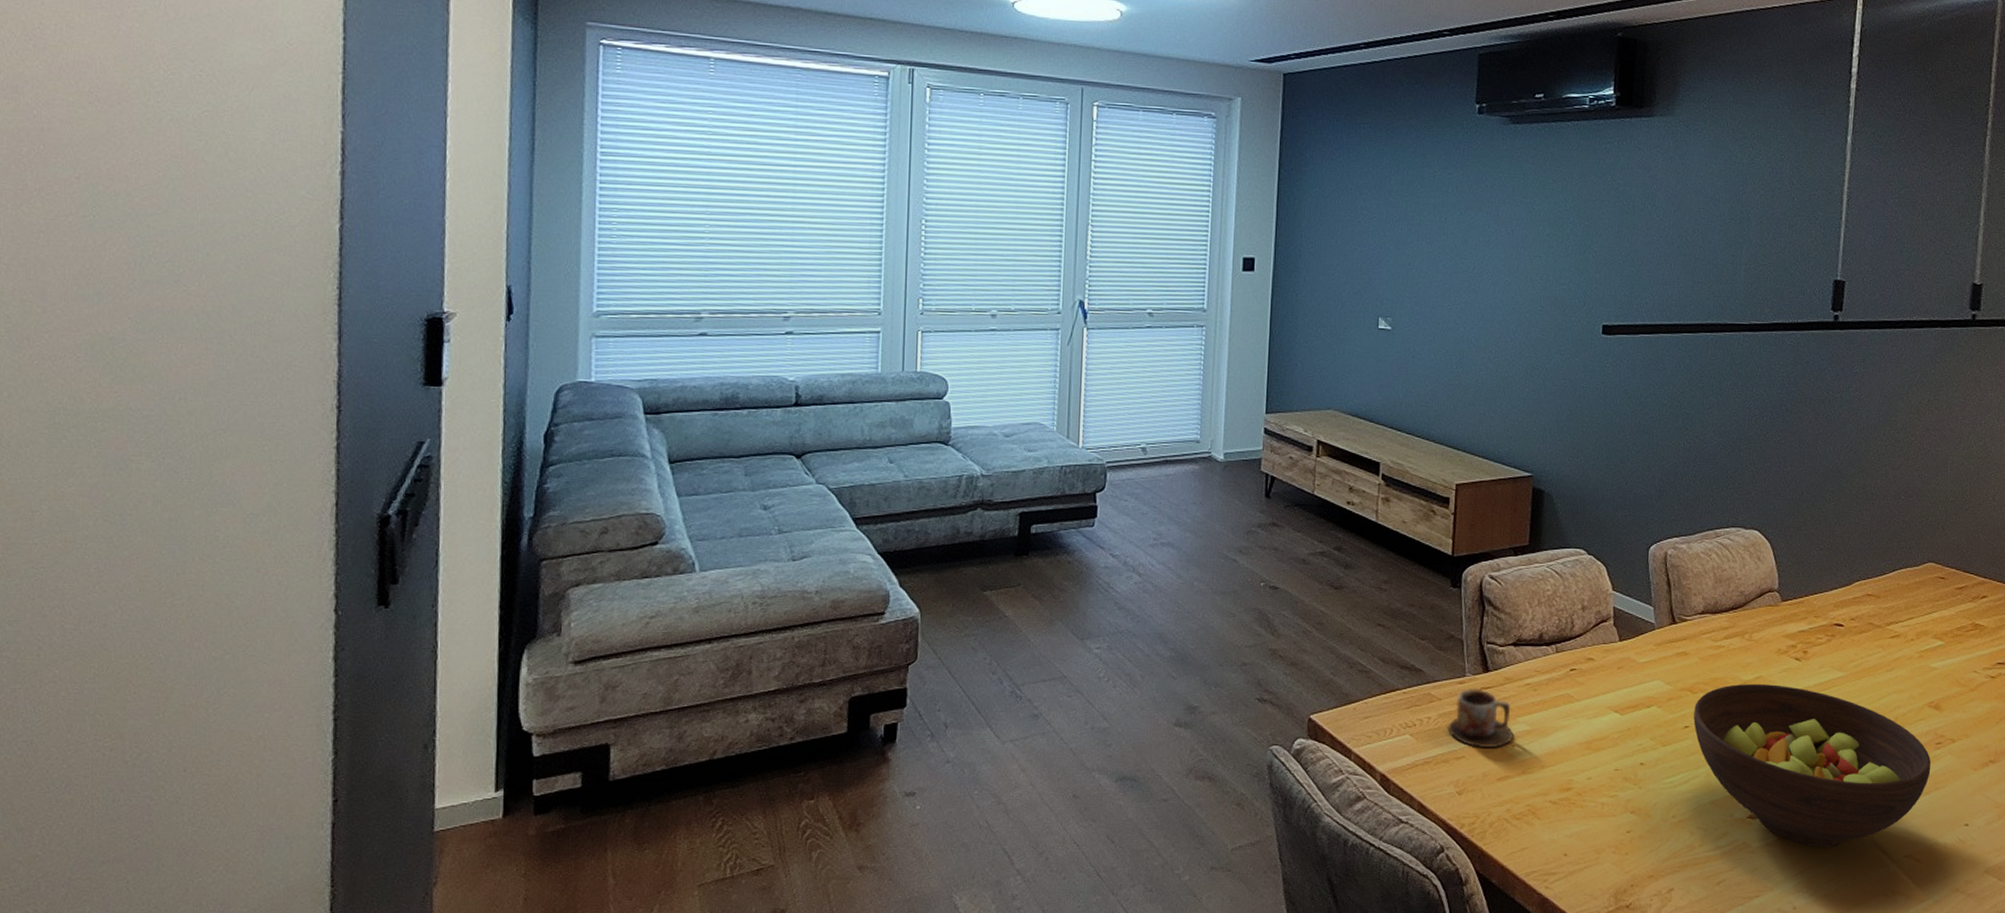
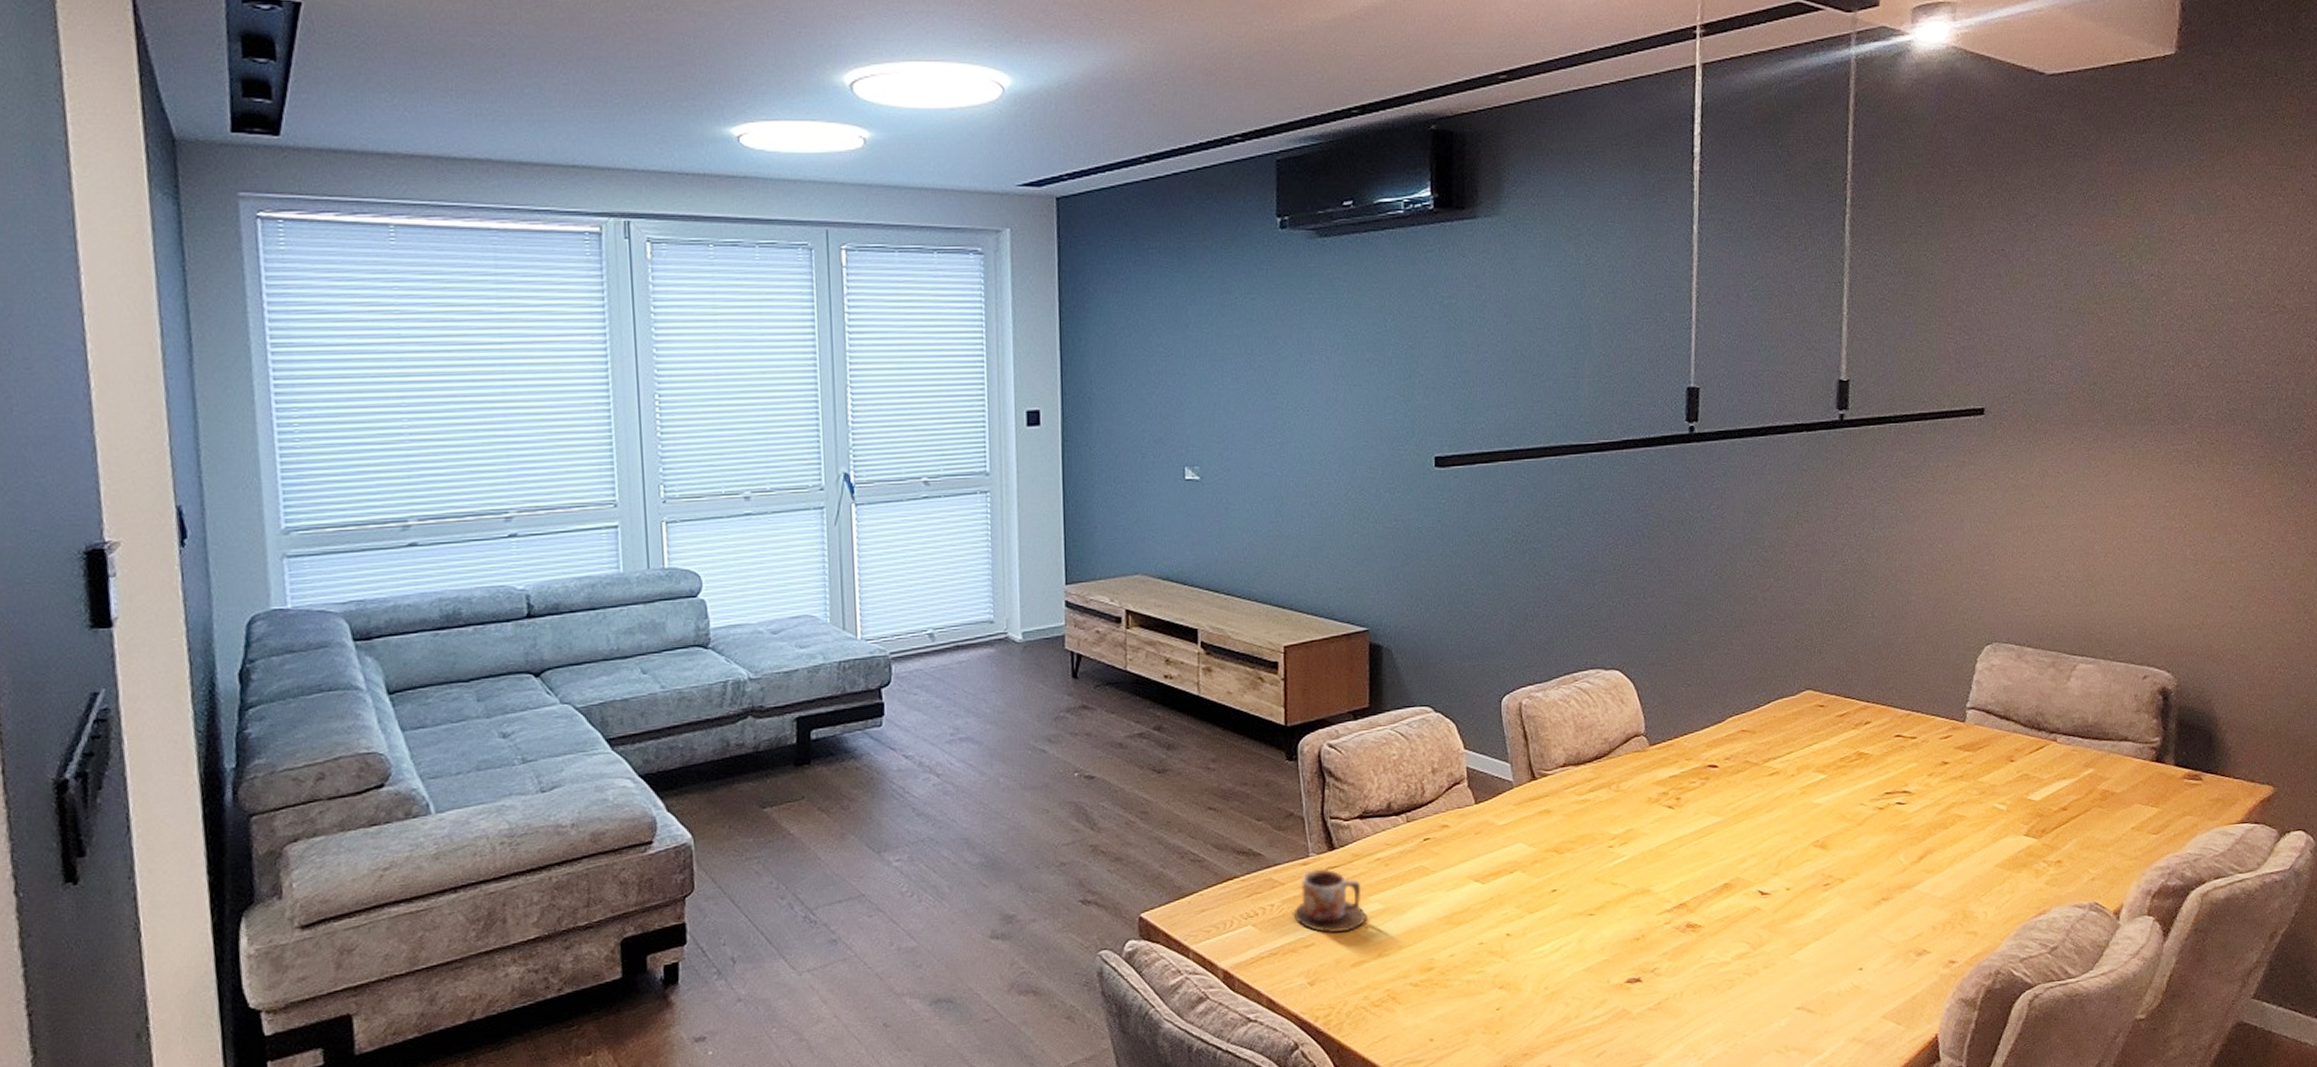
fruit bowl: present [1693,684,1932,847] -> none [1561,836,1820,1007]

